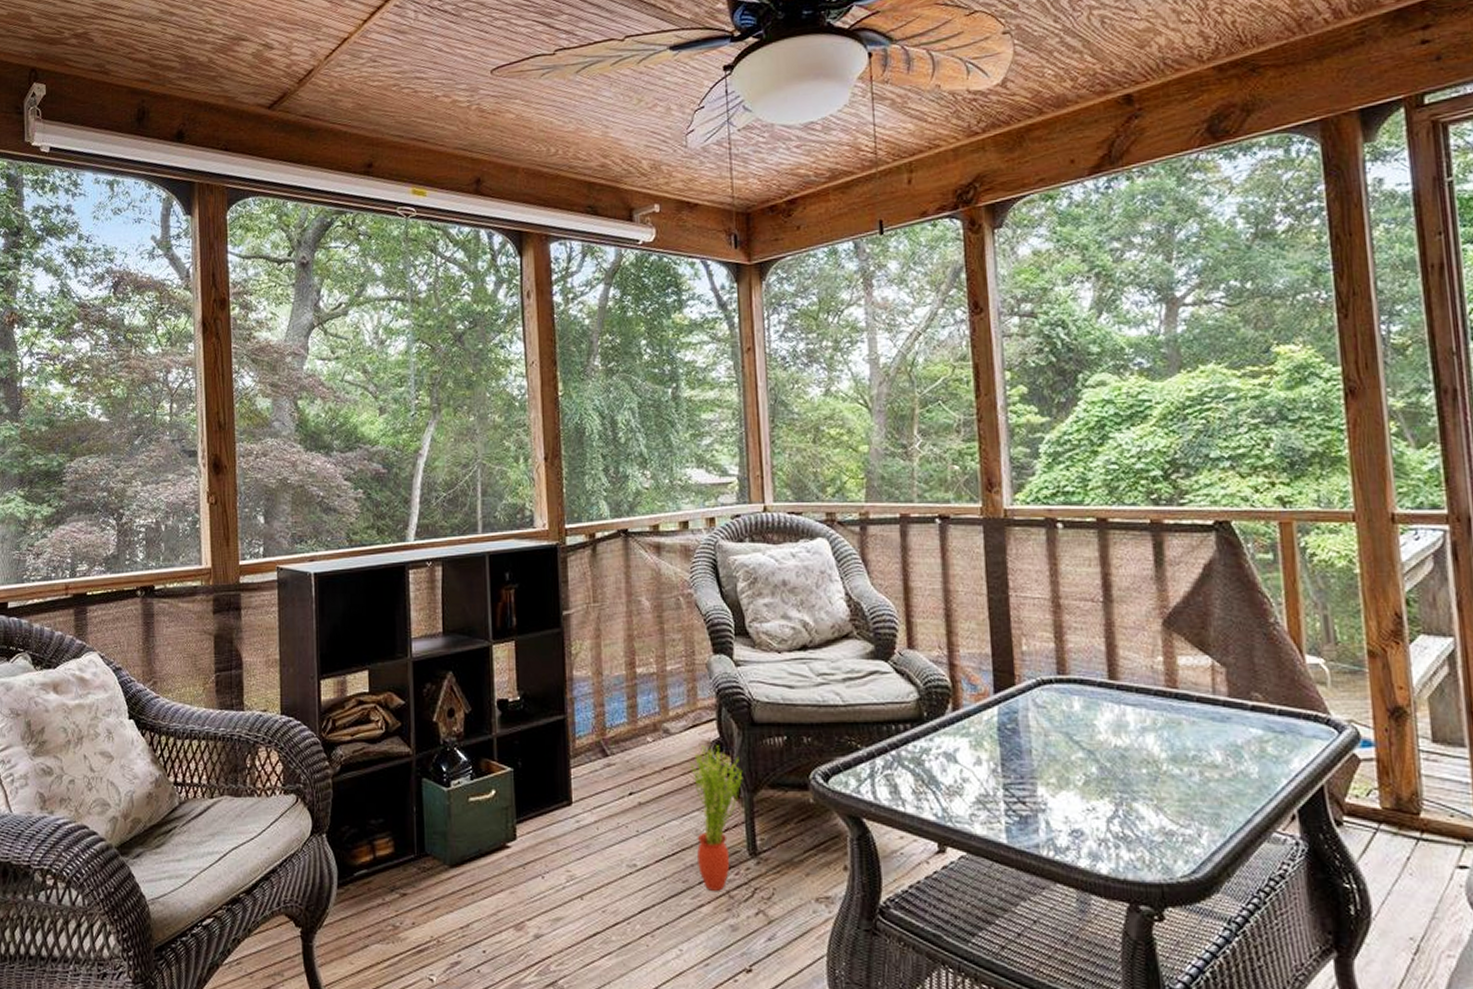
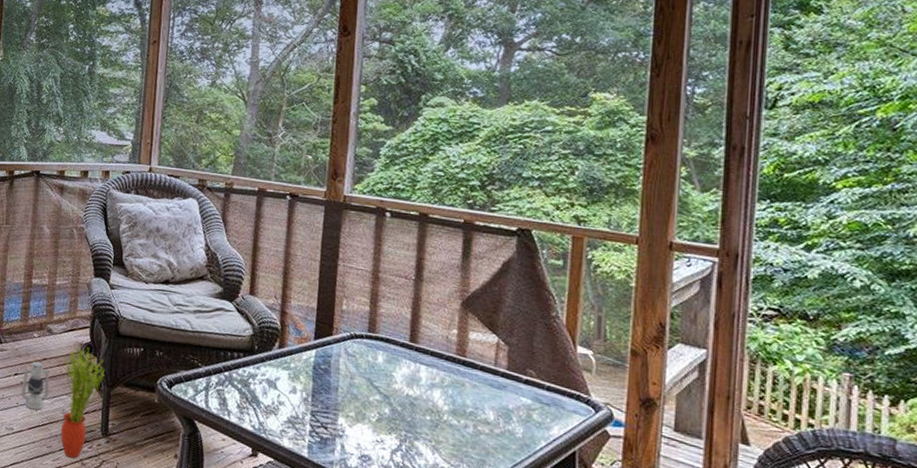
lantern: none [639,748,676,836] -> present [20,342,50,410]

